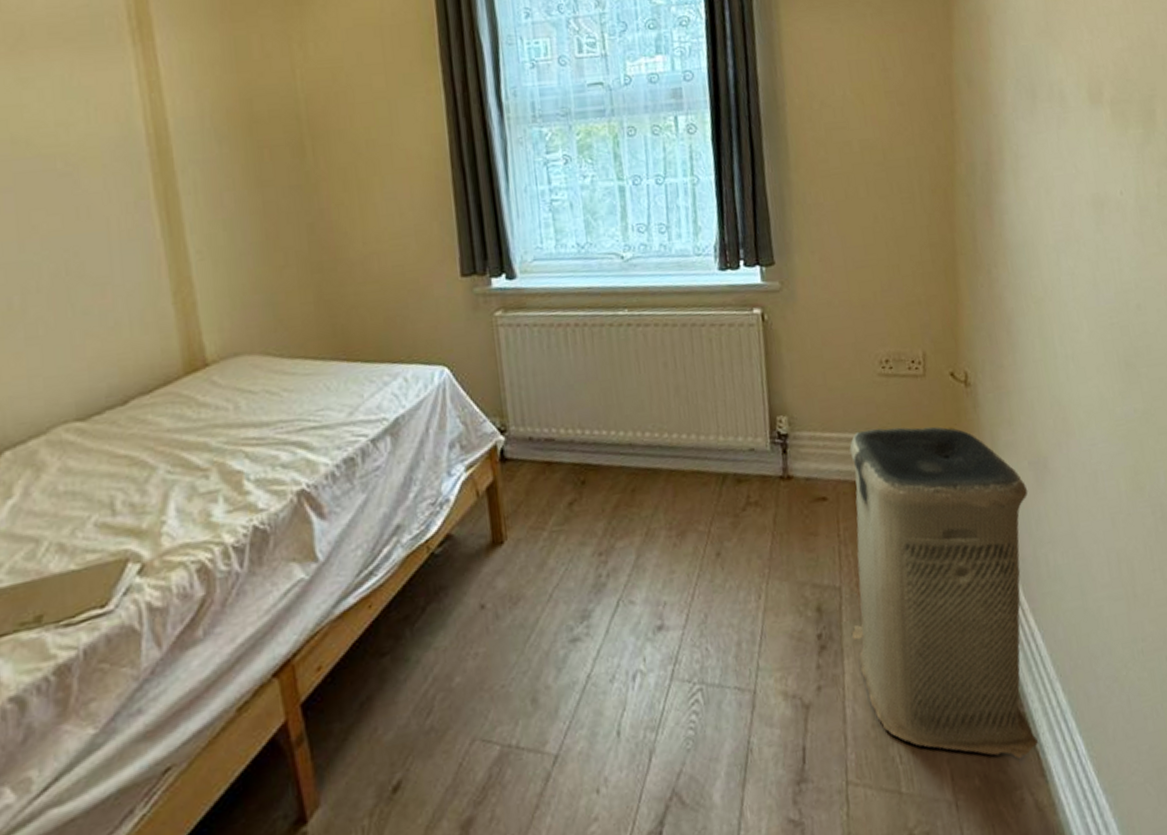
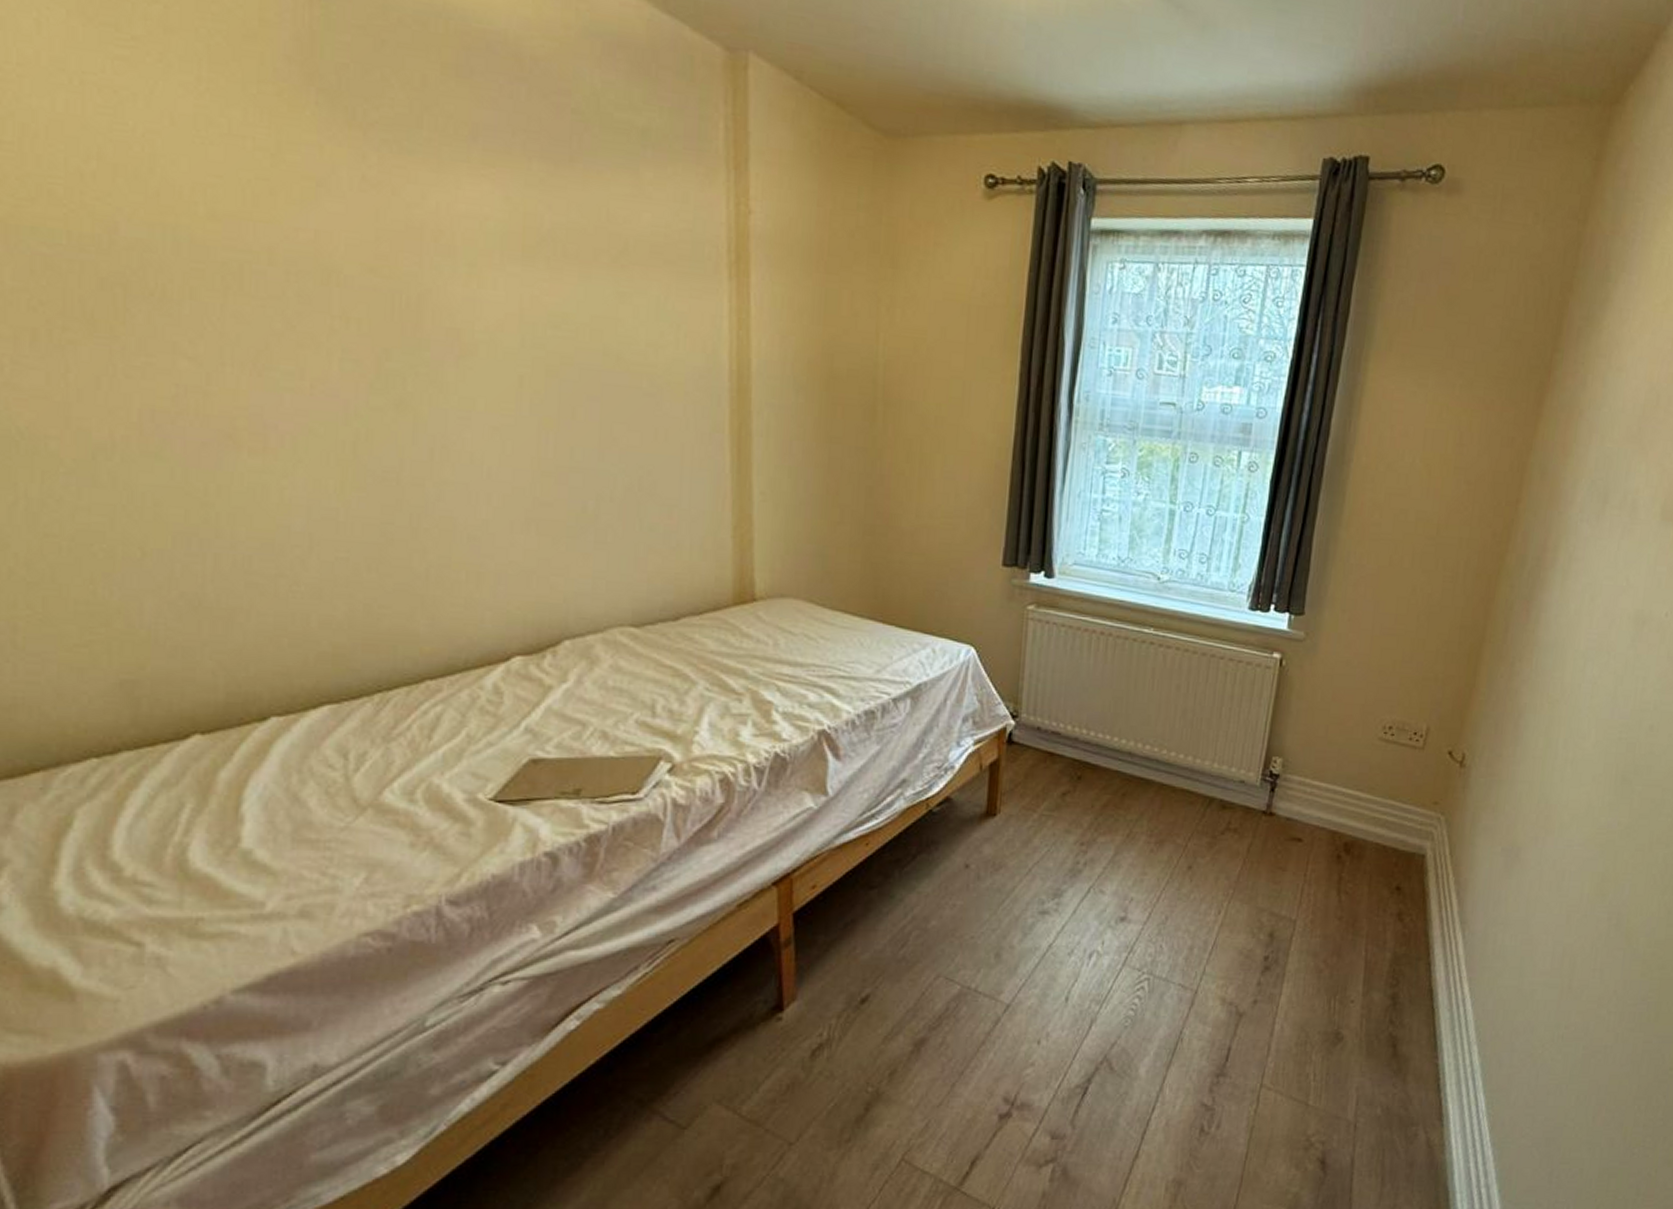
laundry basket: present [849,426,1039,759] -> none [1295,786,1495,1102]

